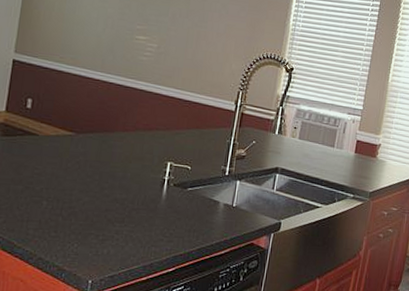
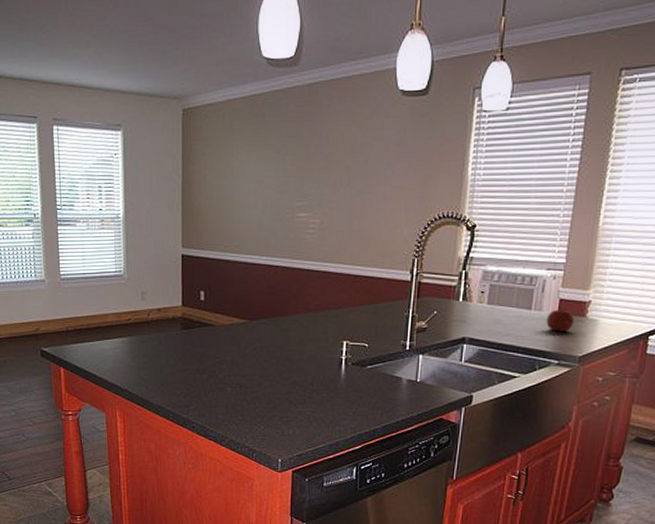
fruit: none [345,148,368,169] -> present [546,307,575,332]

